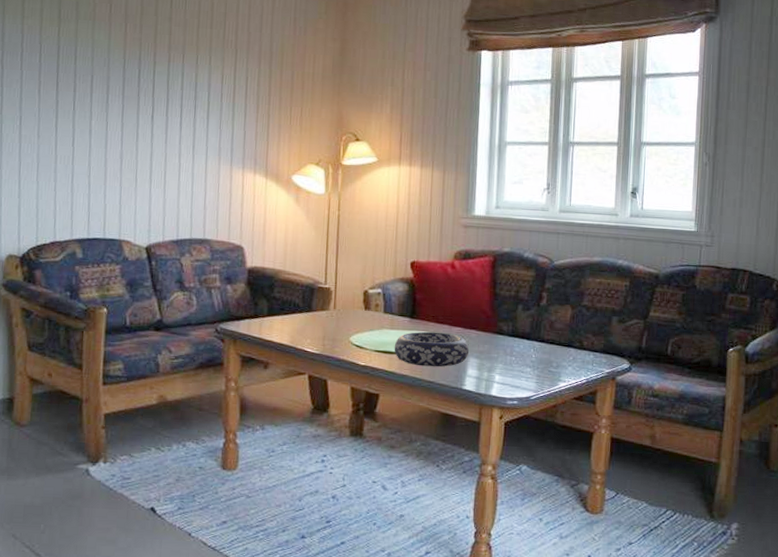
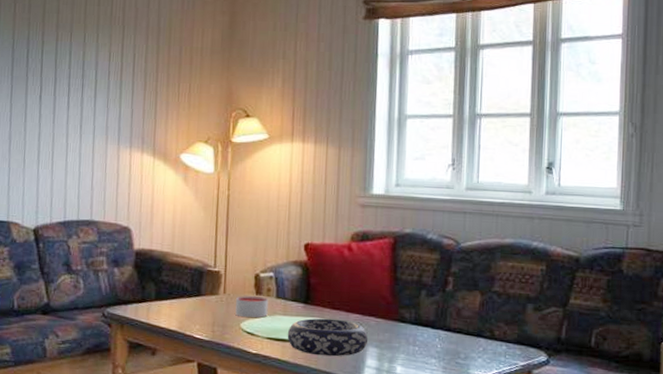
candle: none [345,311,377,332] -> present [235,296,269,318]

